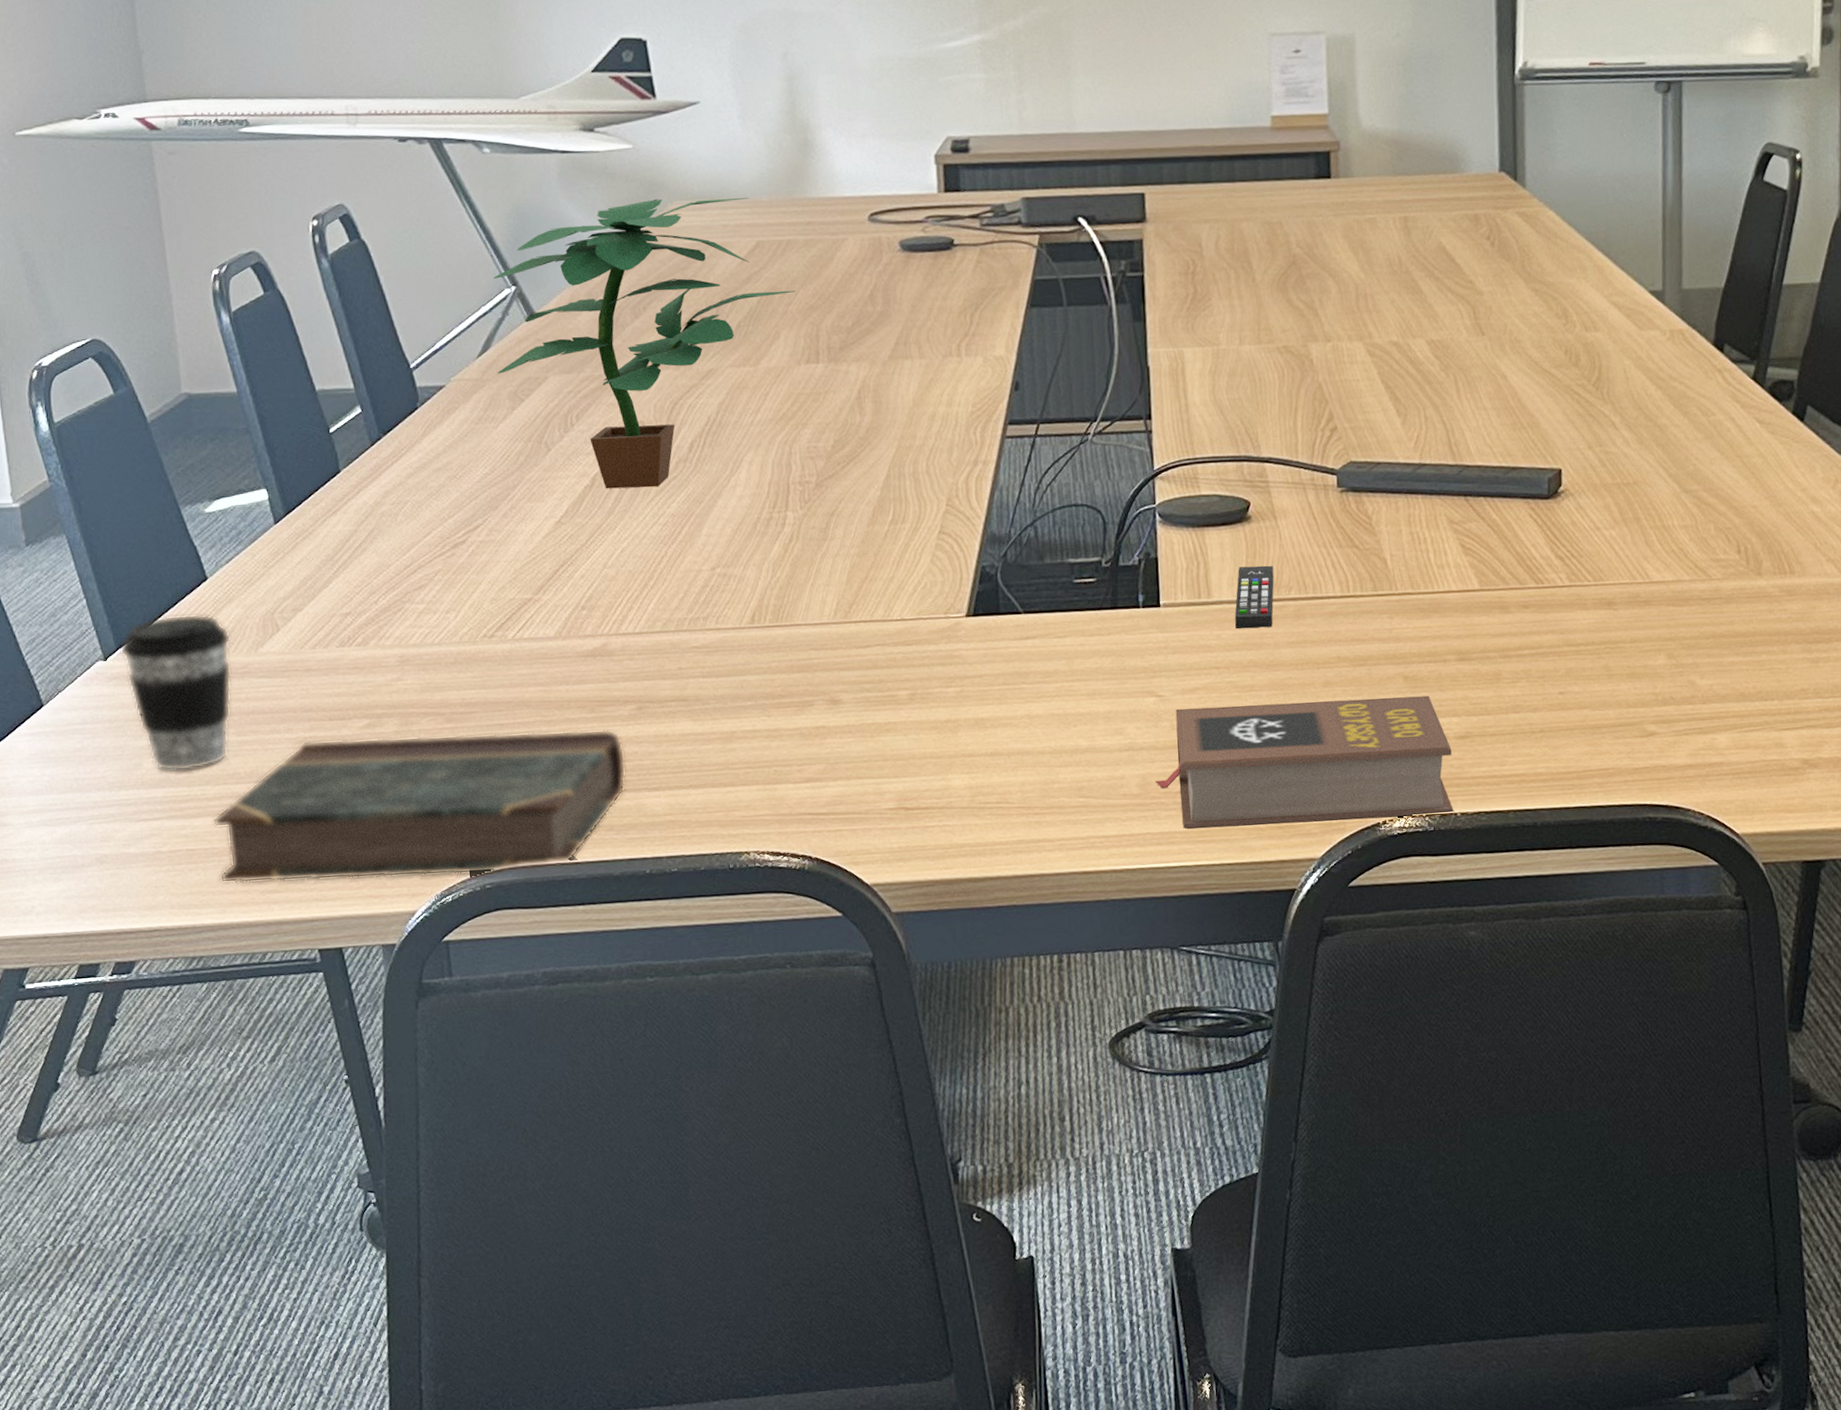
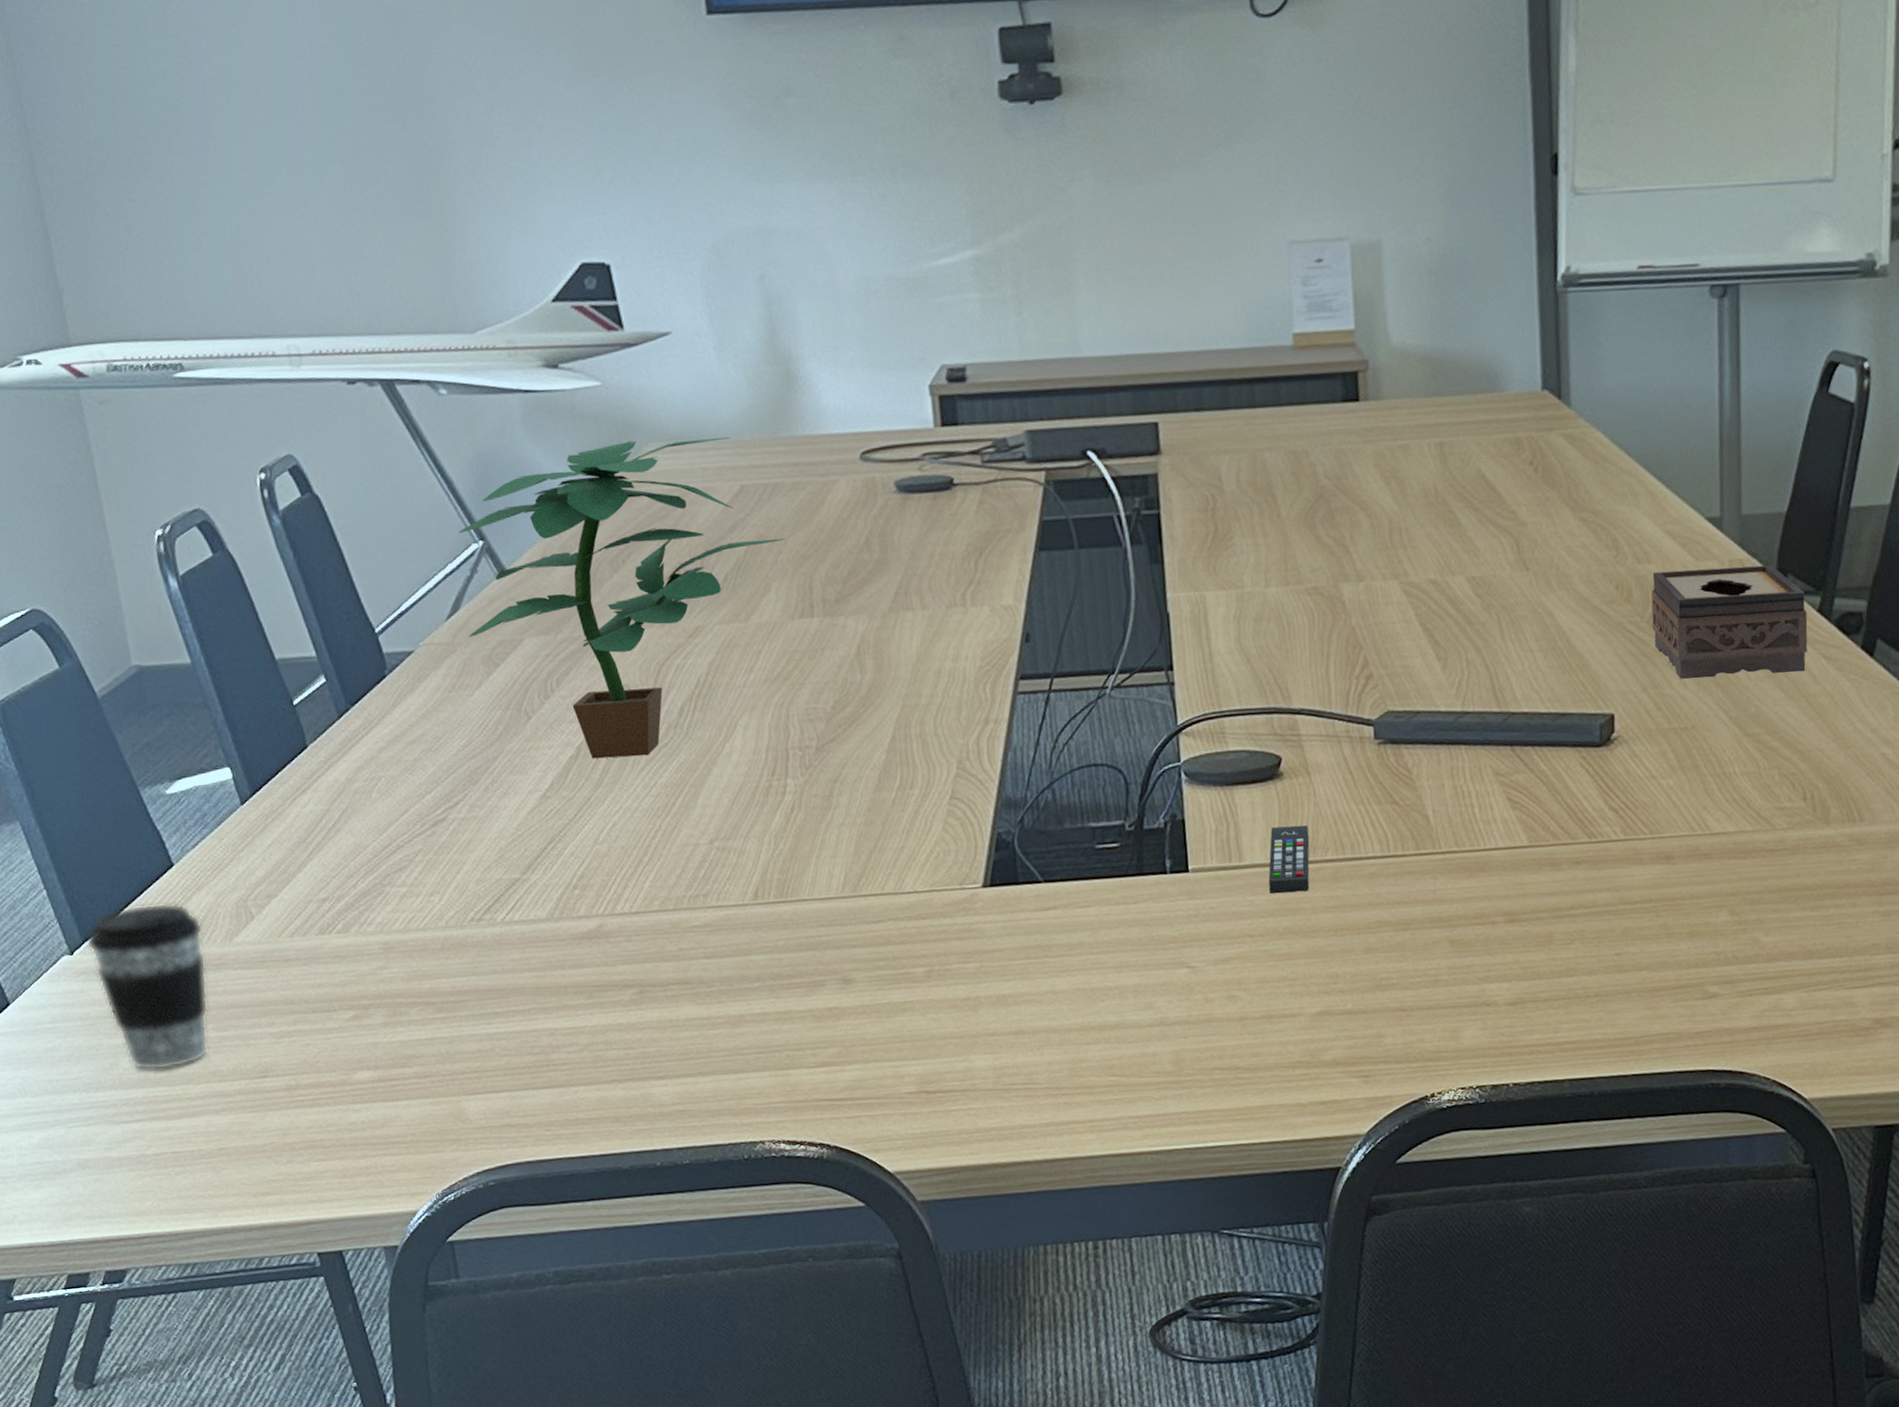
book: present [213,729,626,884] -> none [197,1015,630,1187]
book: present [1155,695,1453,830] -> none [1189,960,1505,1108]
tissue box: none [1597,335,1743,439] -> present [1651,565,1808,679]

